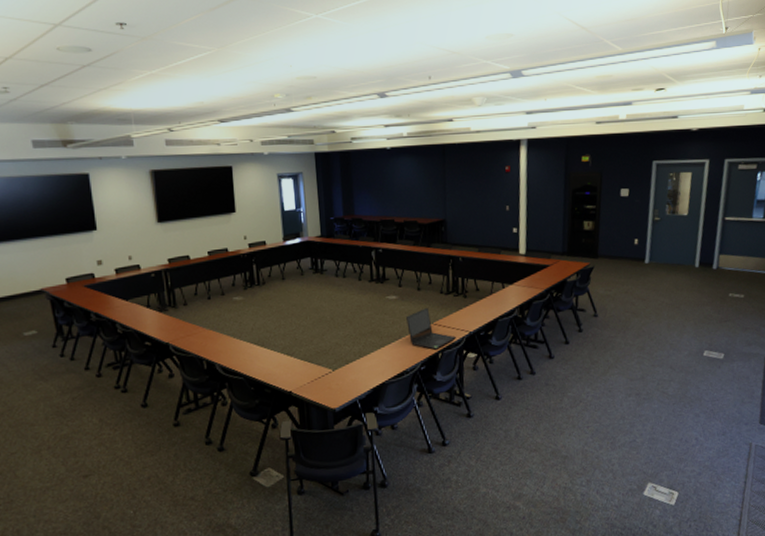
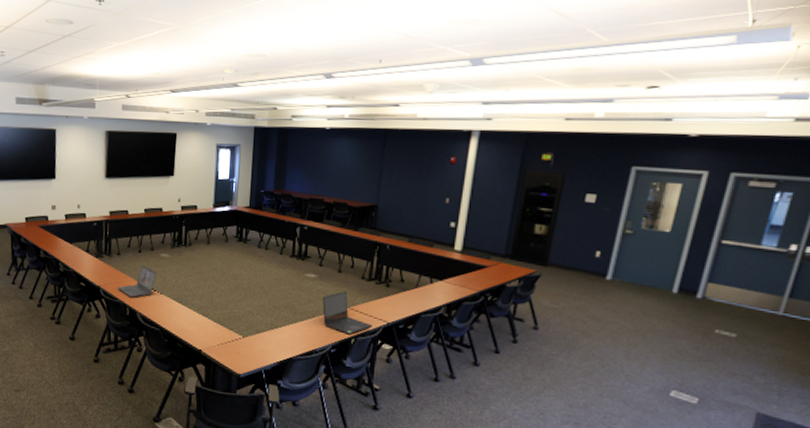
laptop computer: none [190,311,231,351] -> present [118,264,156,299]

